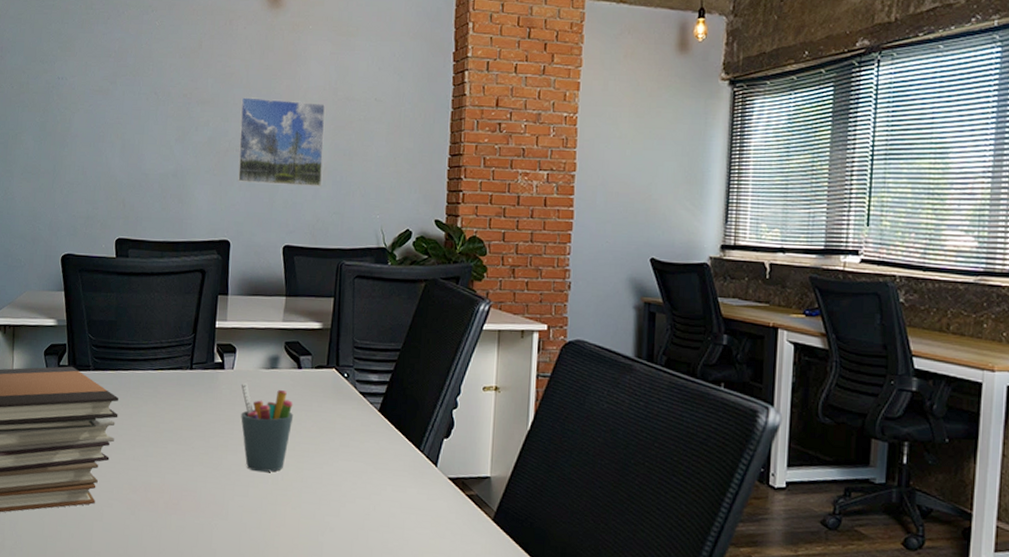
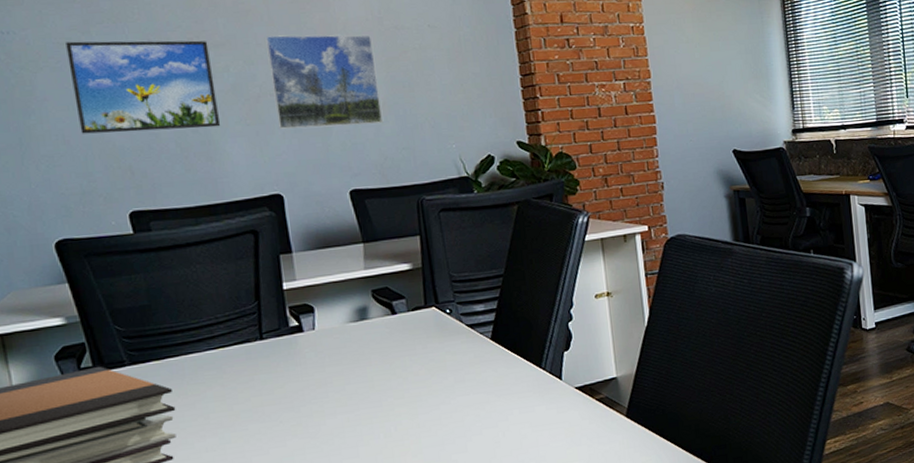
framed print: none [95,89,198,174] -> present [66,40,221,134]
pen holder: present [241,382,294,472] -> none [327,340,397,430]

